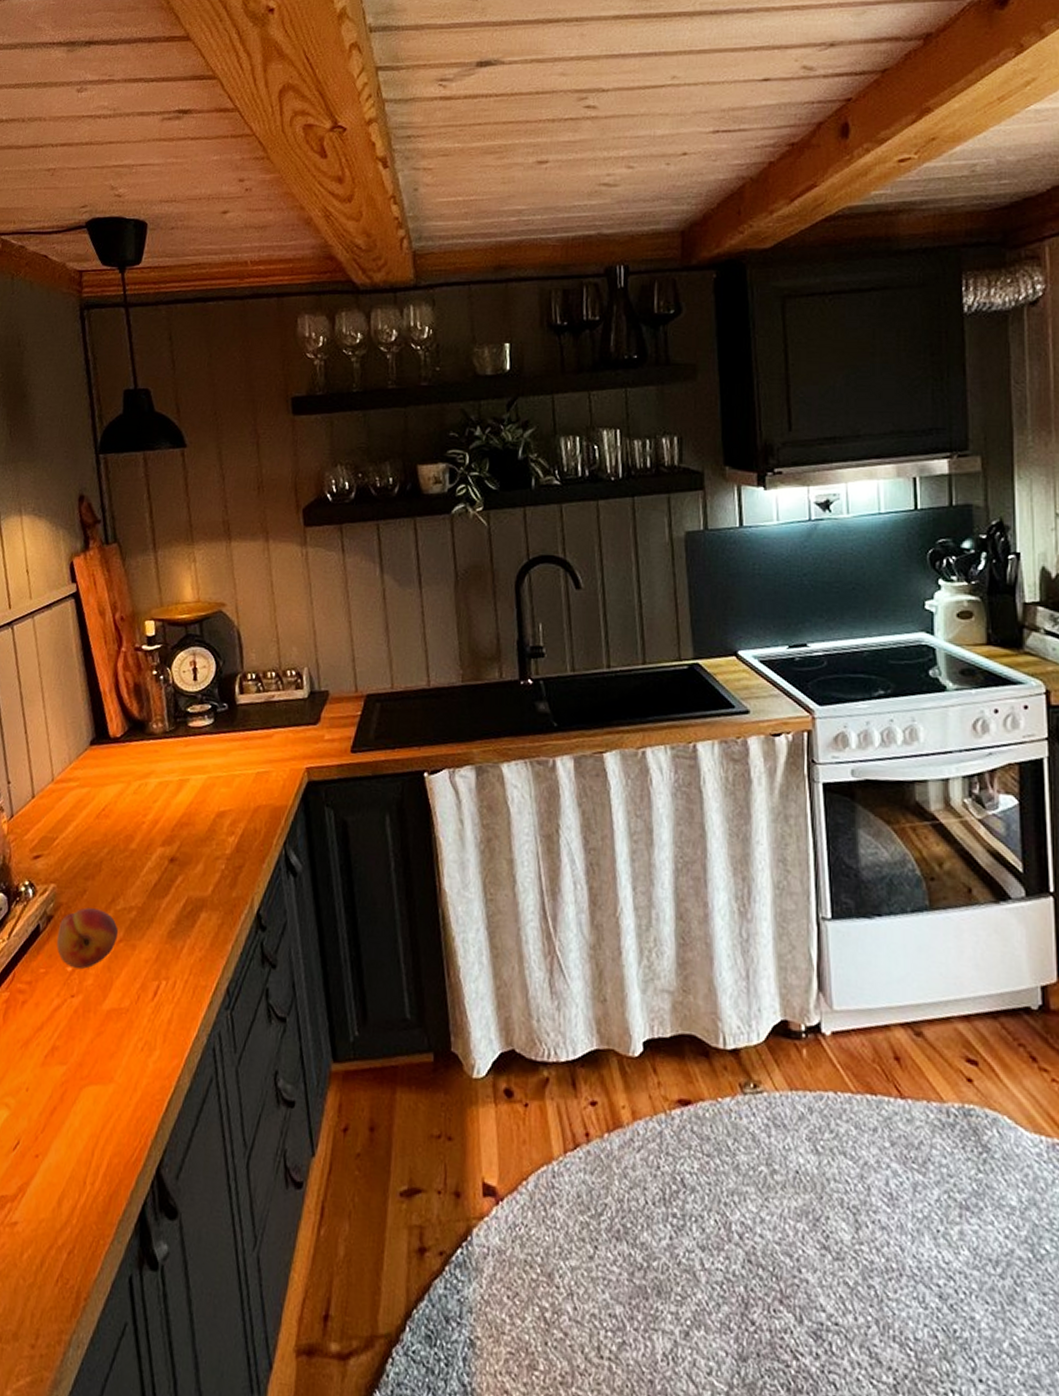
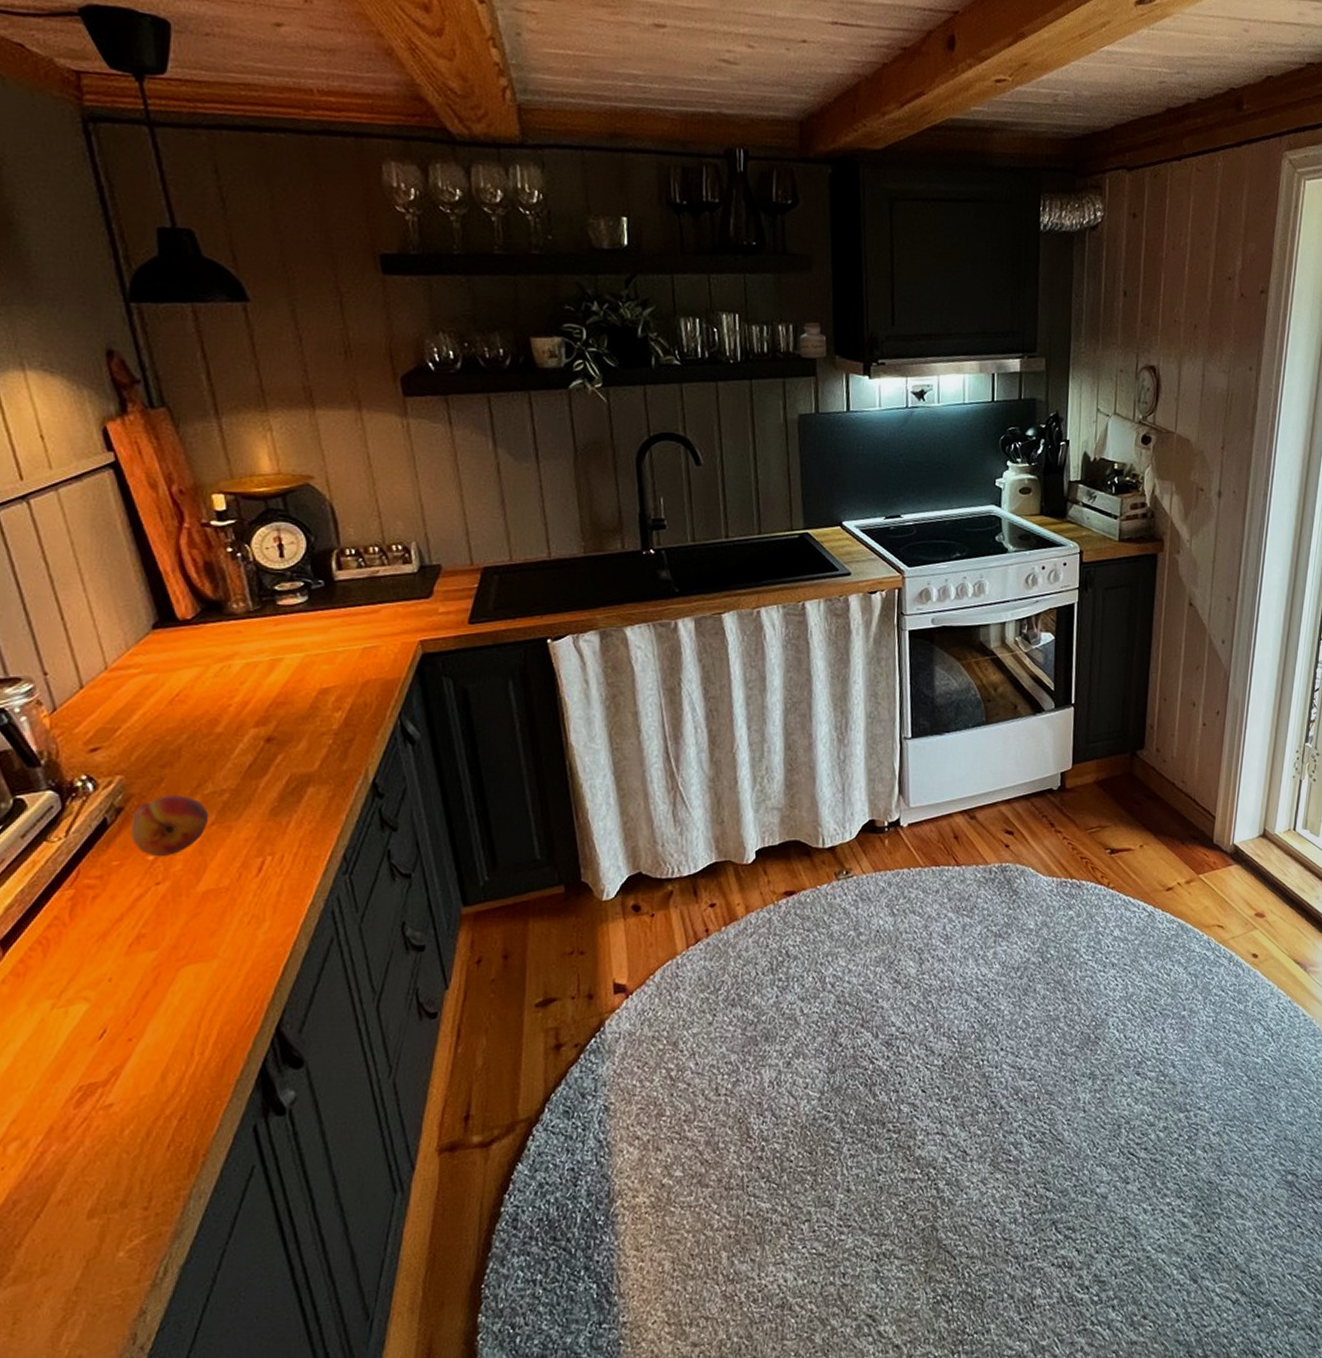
jar: none [684,433,715,473] -> present [799,322,827,360]

